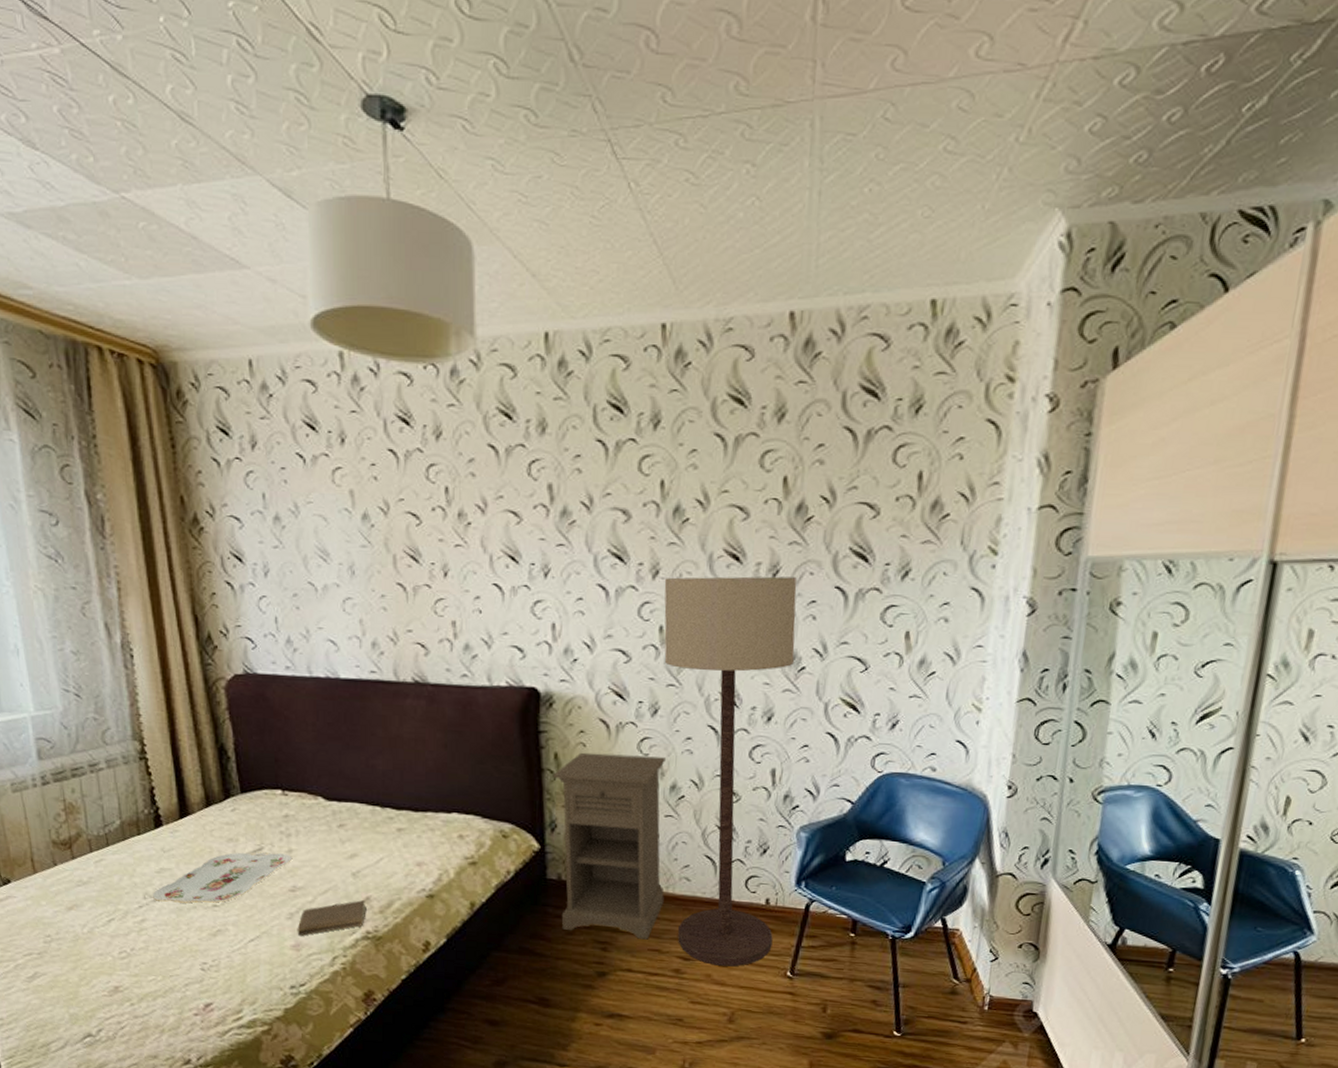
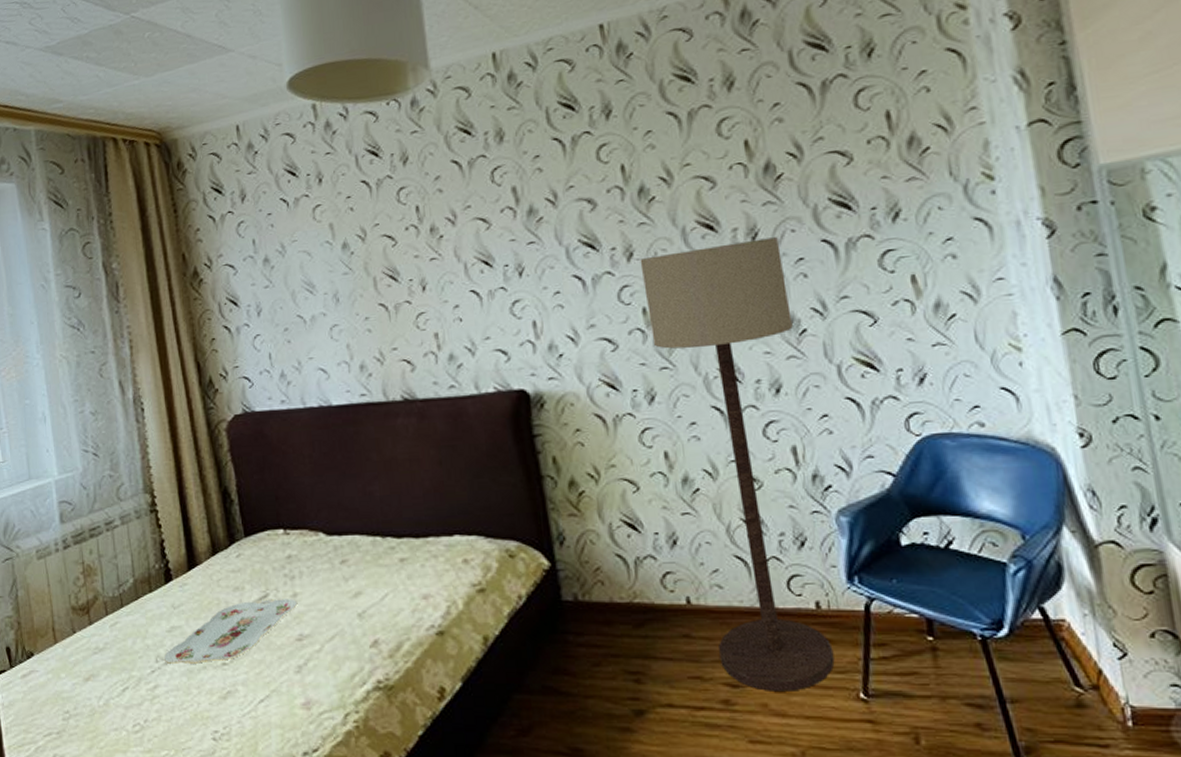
book: present [297,900,367,937] -> none [306,644,376,693]
nightstand: present [553,752,666,940] -> none [553,448,697,665]

